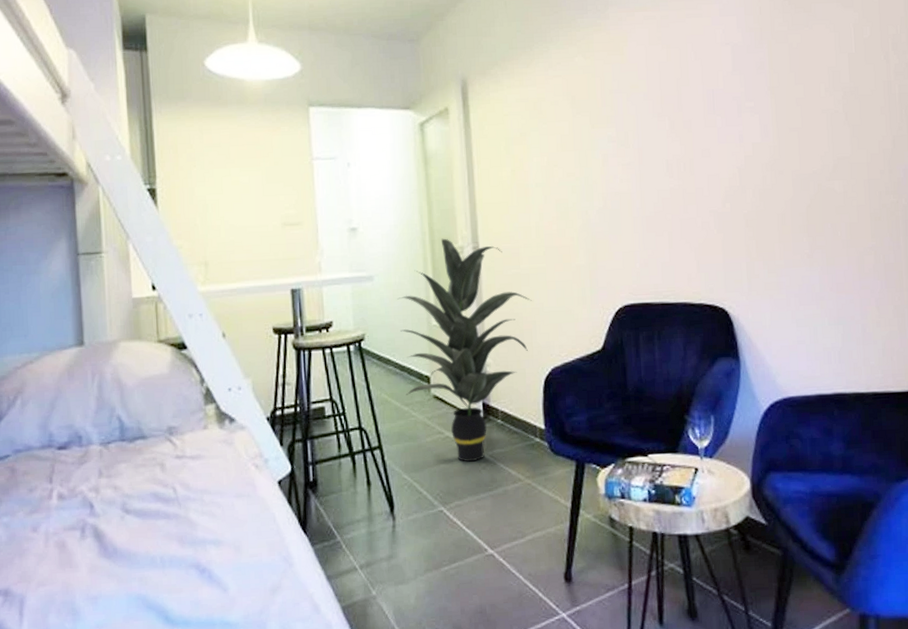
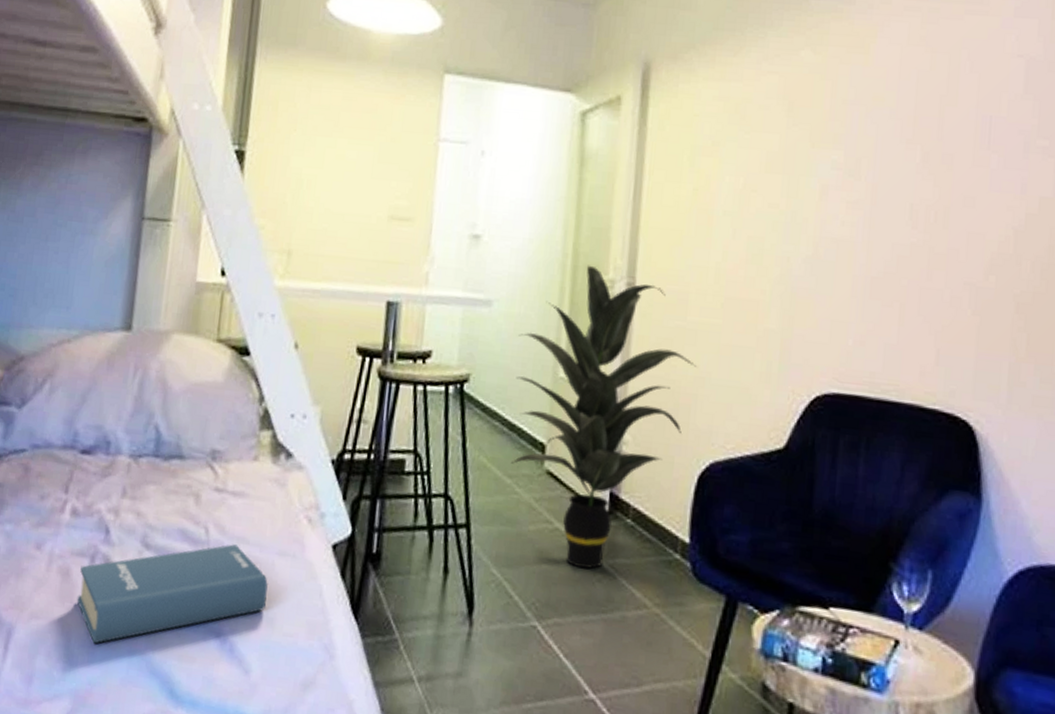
hardback book: none [74,496,232,595] -> present [77,544,268,644]

